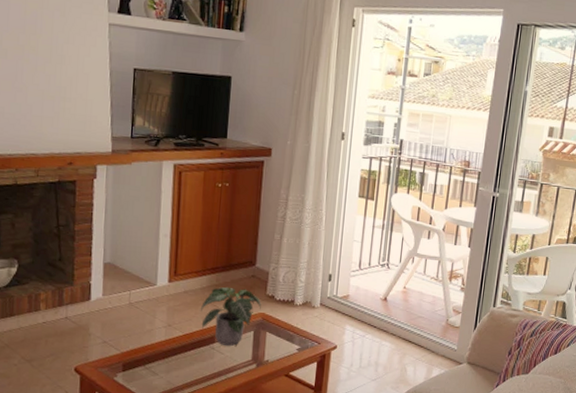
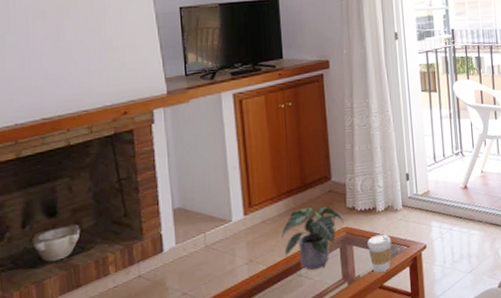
coffee cup: none [280,326,304,362] -> present [367,234,392,273]

